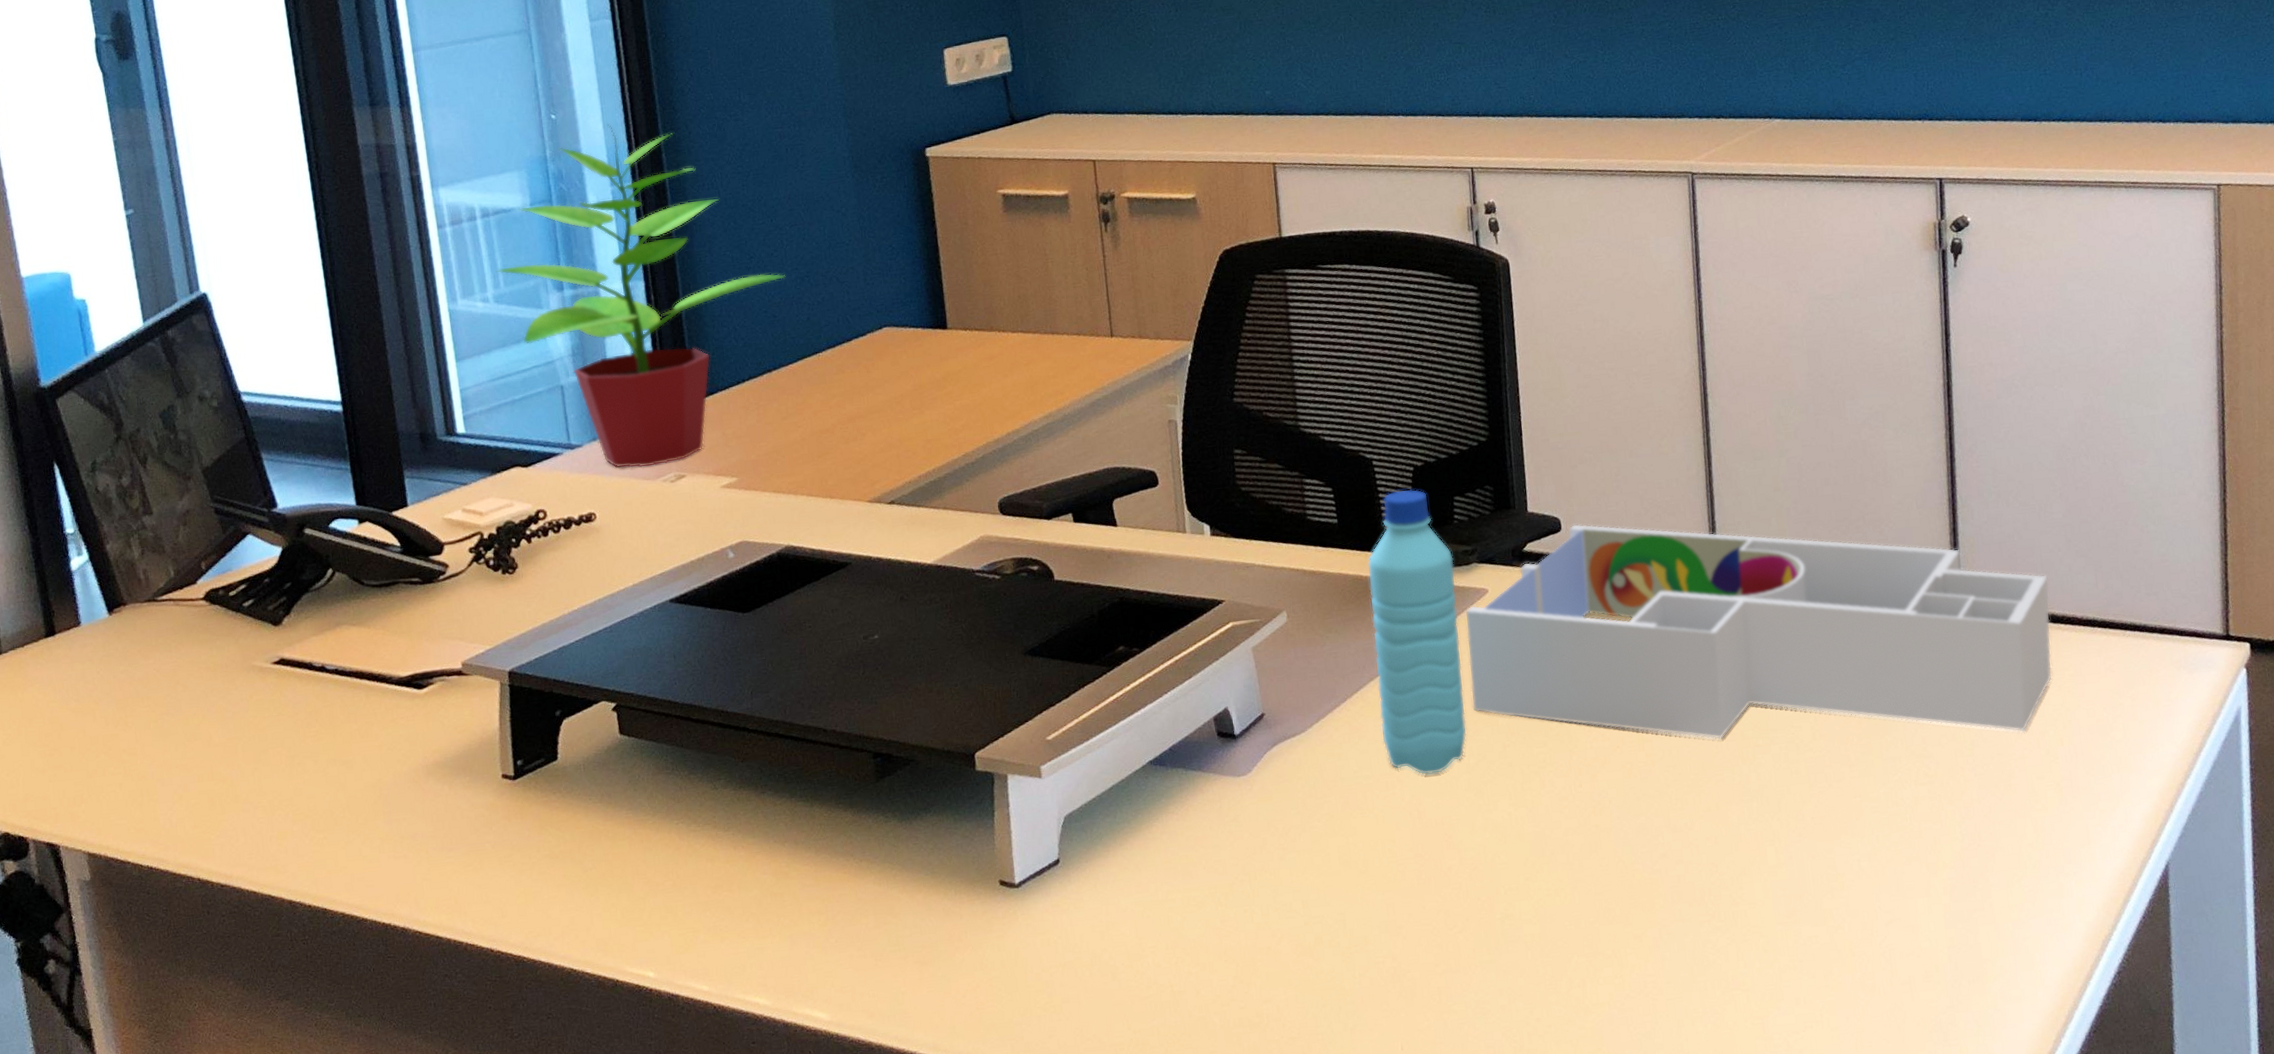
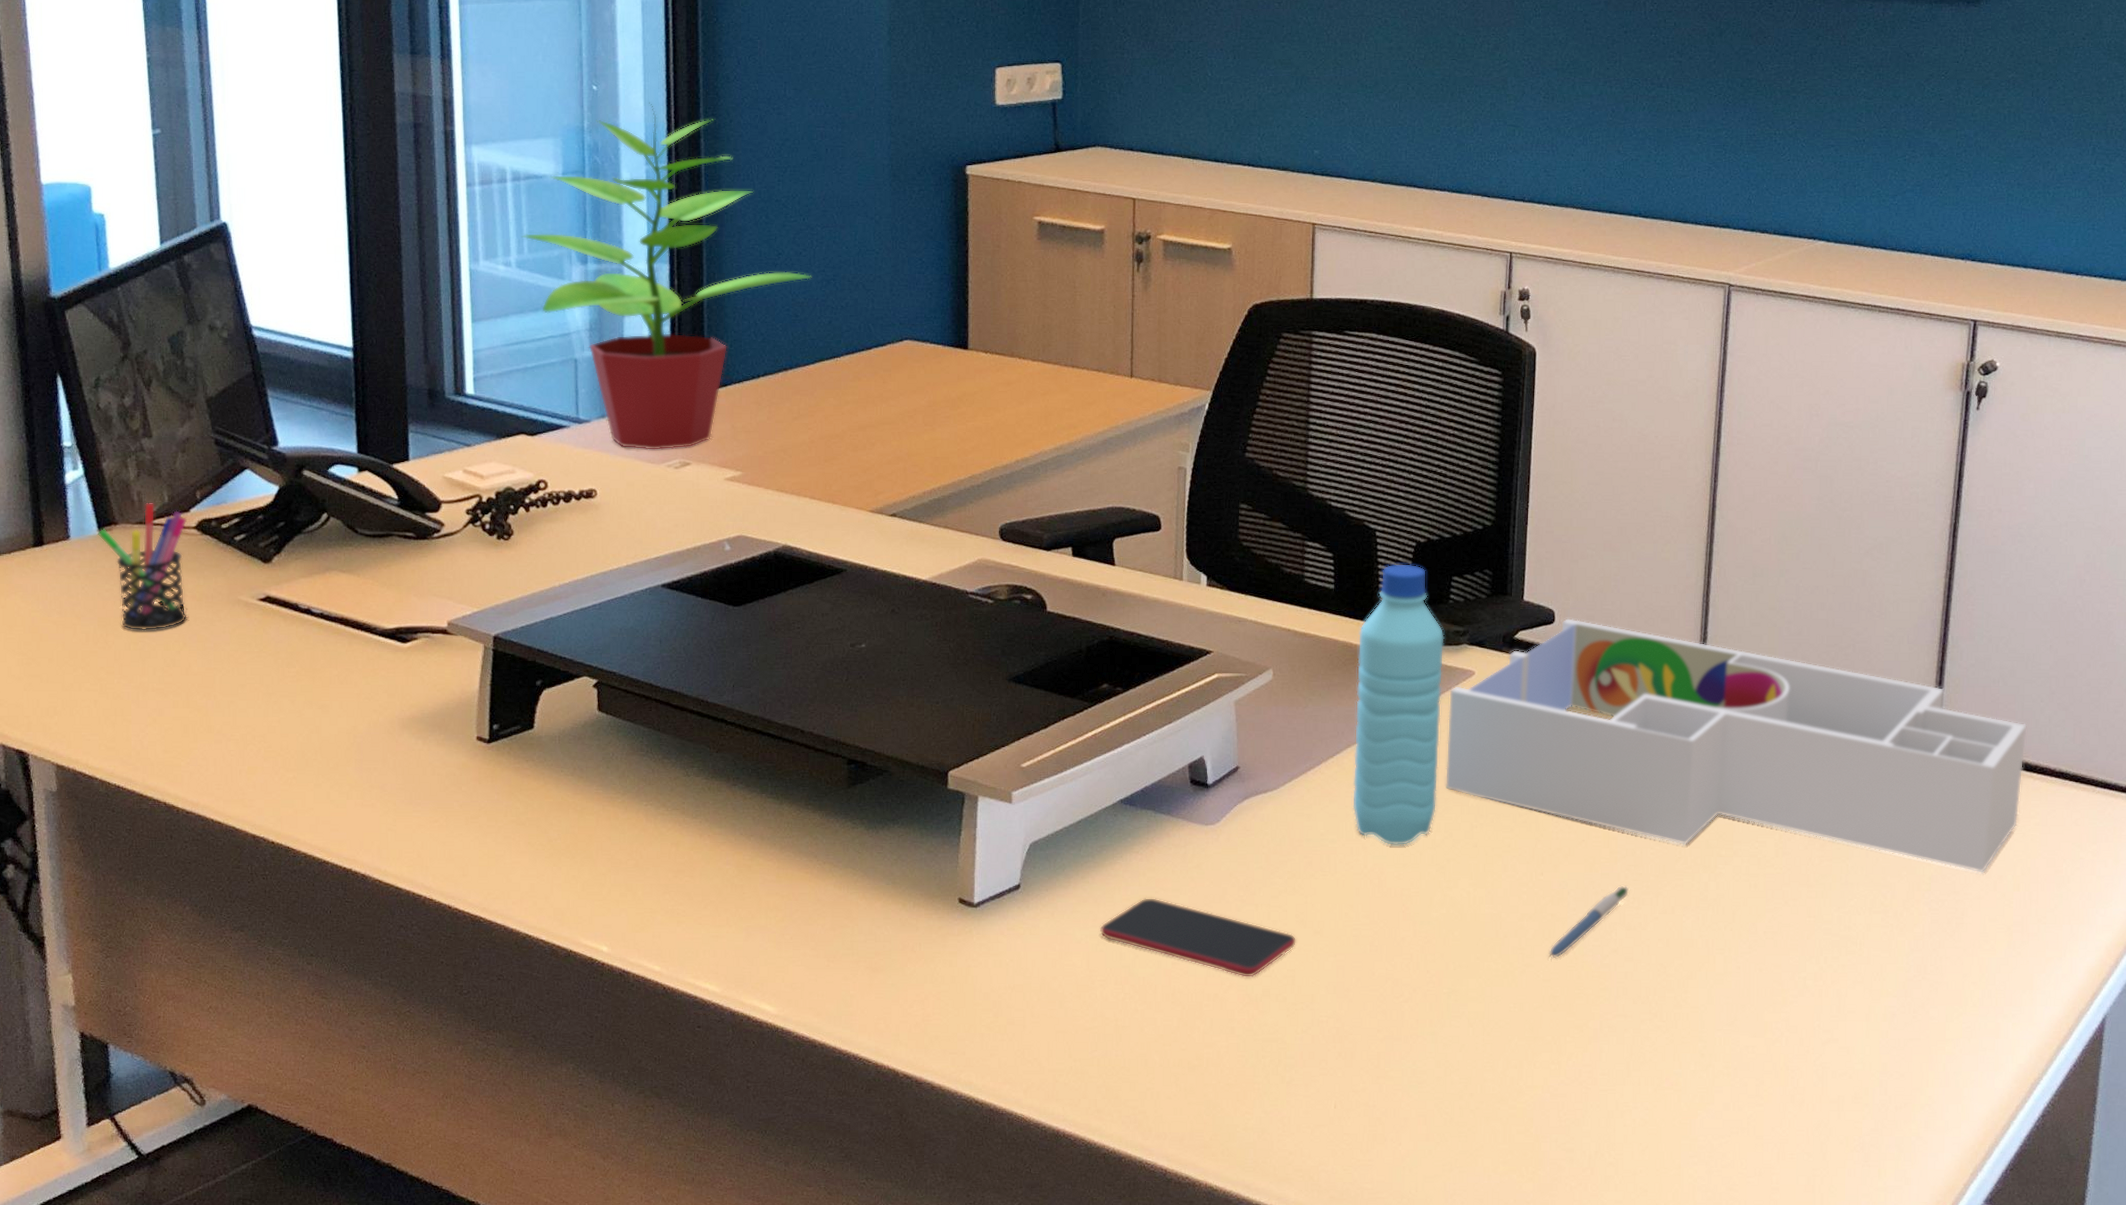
pen holder: none [108,578,204,709] -> present [98,502,188,631]
smartphone: none [1144,856,1344,927] -> present [1099,897,1297,977]
pen: none [1597,787,1671,871] -> present [1549,885,1630,959]

